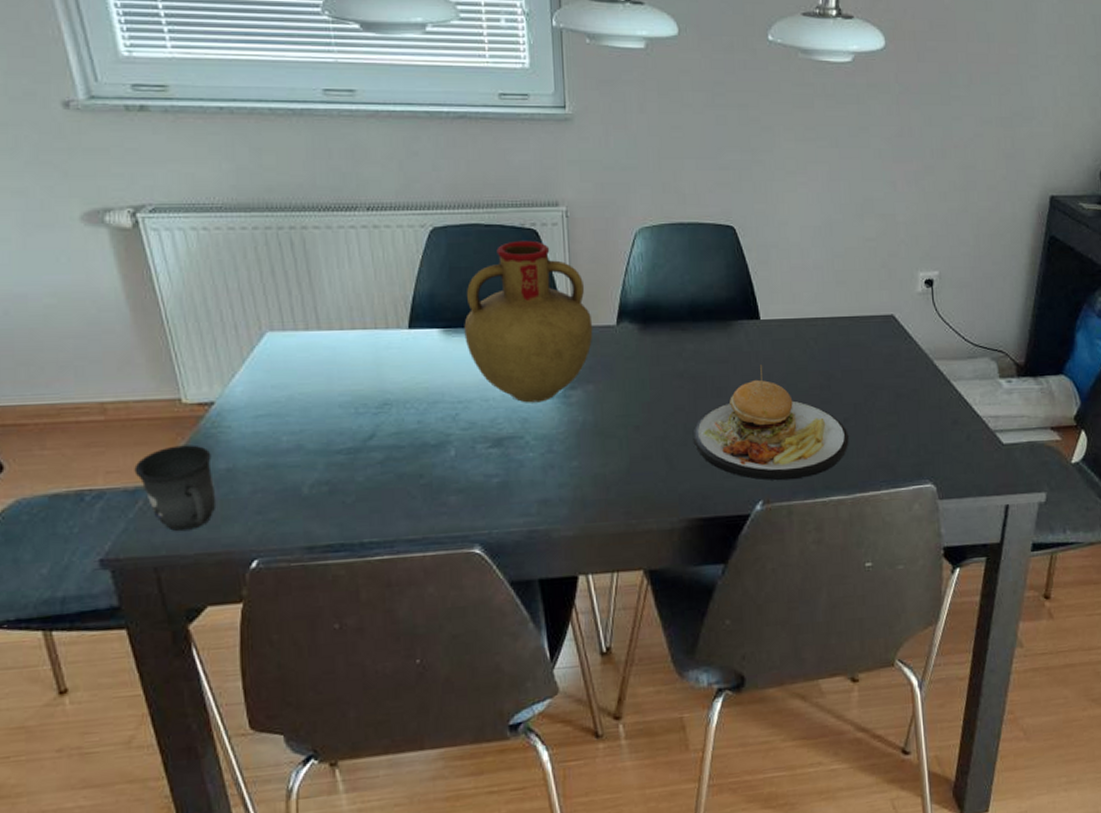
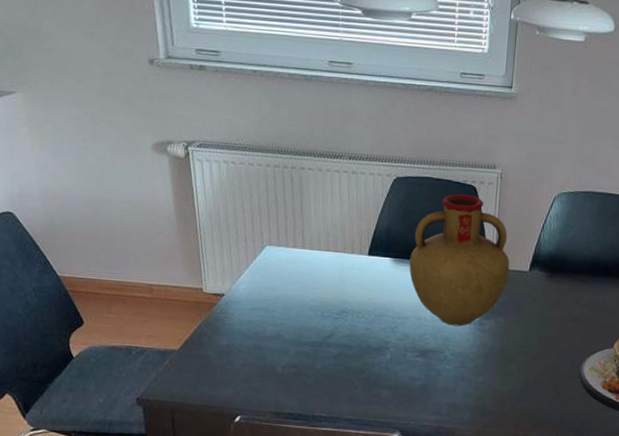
mug: present [134,445,217,532] -> none [166,323,218,387]

